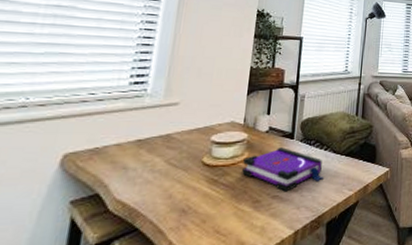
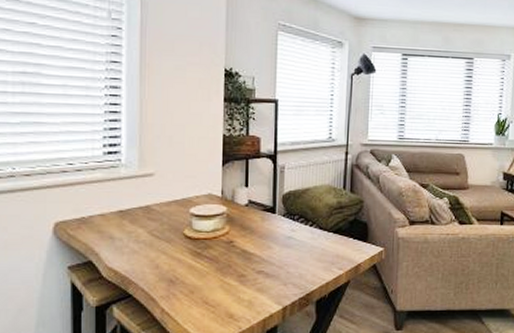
board game: present [242,148,323,192] -> none [224,222,310,268]

